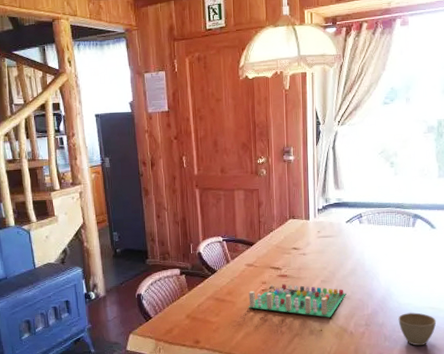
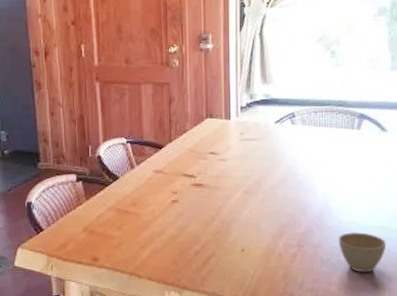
board game: present [248,283,346,318] -> none [156,194,274,235]

